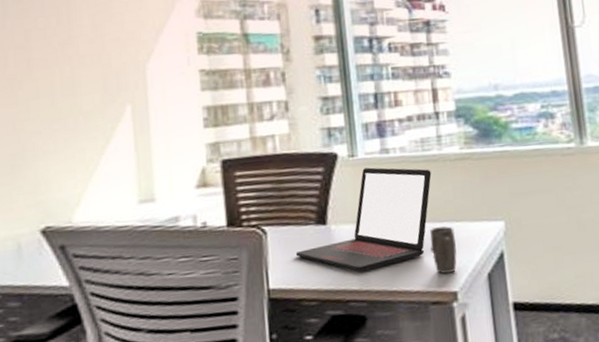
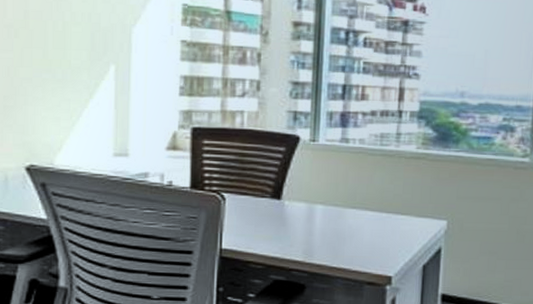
laptop: present [295,167,432,271] -> none [249,153,386,246]
mug: present [430,226,457,274] -> none [374,217,398,259]

